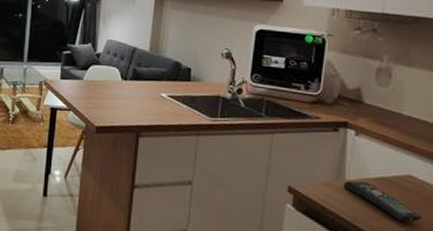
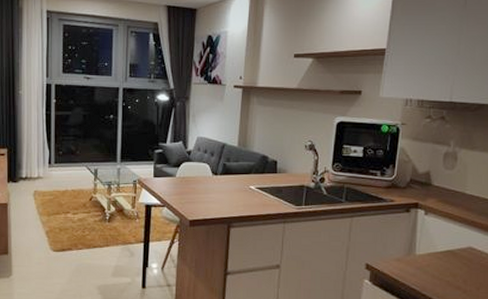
remote control: present [343,181,423,222] -> none [414,255,481,288]

